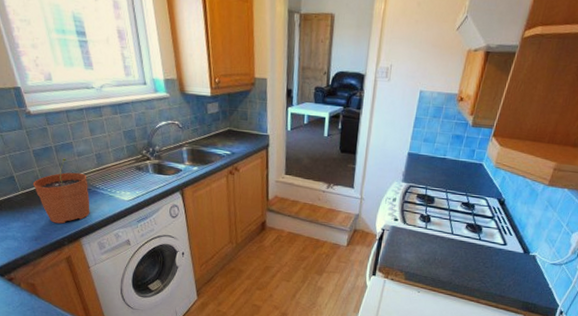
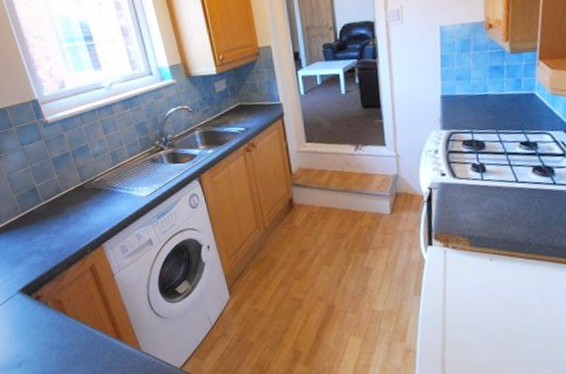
plant pot: present [32,158,90,224] -> none [53,162,110,231]

